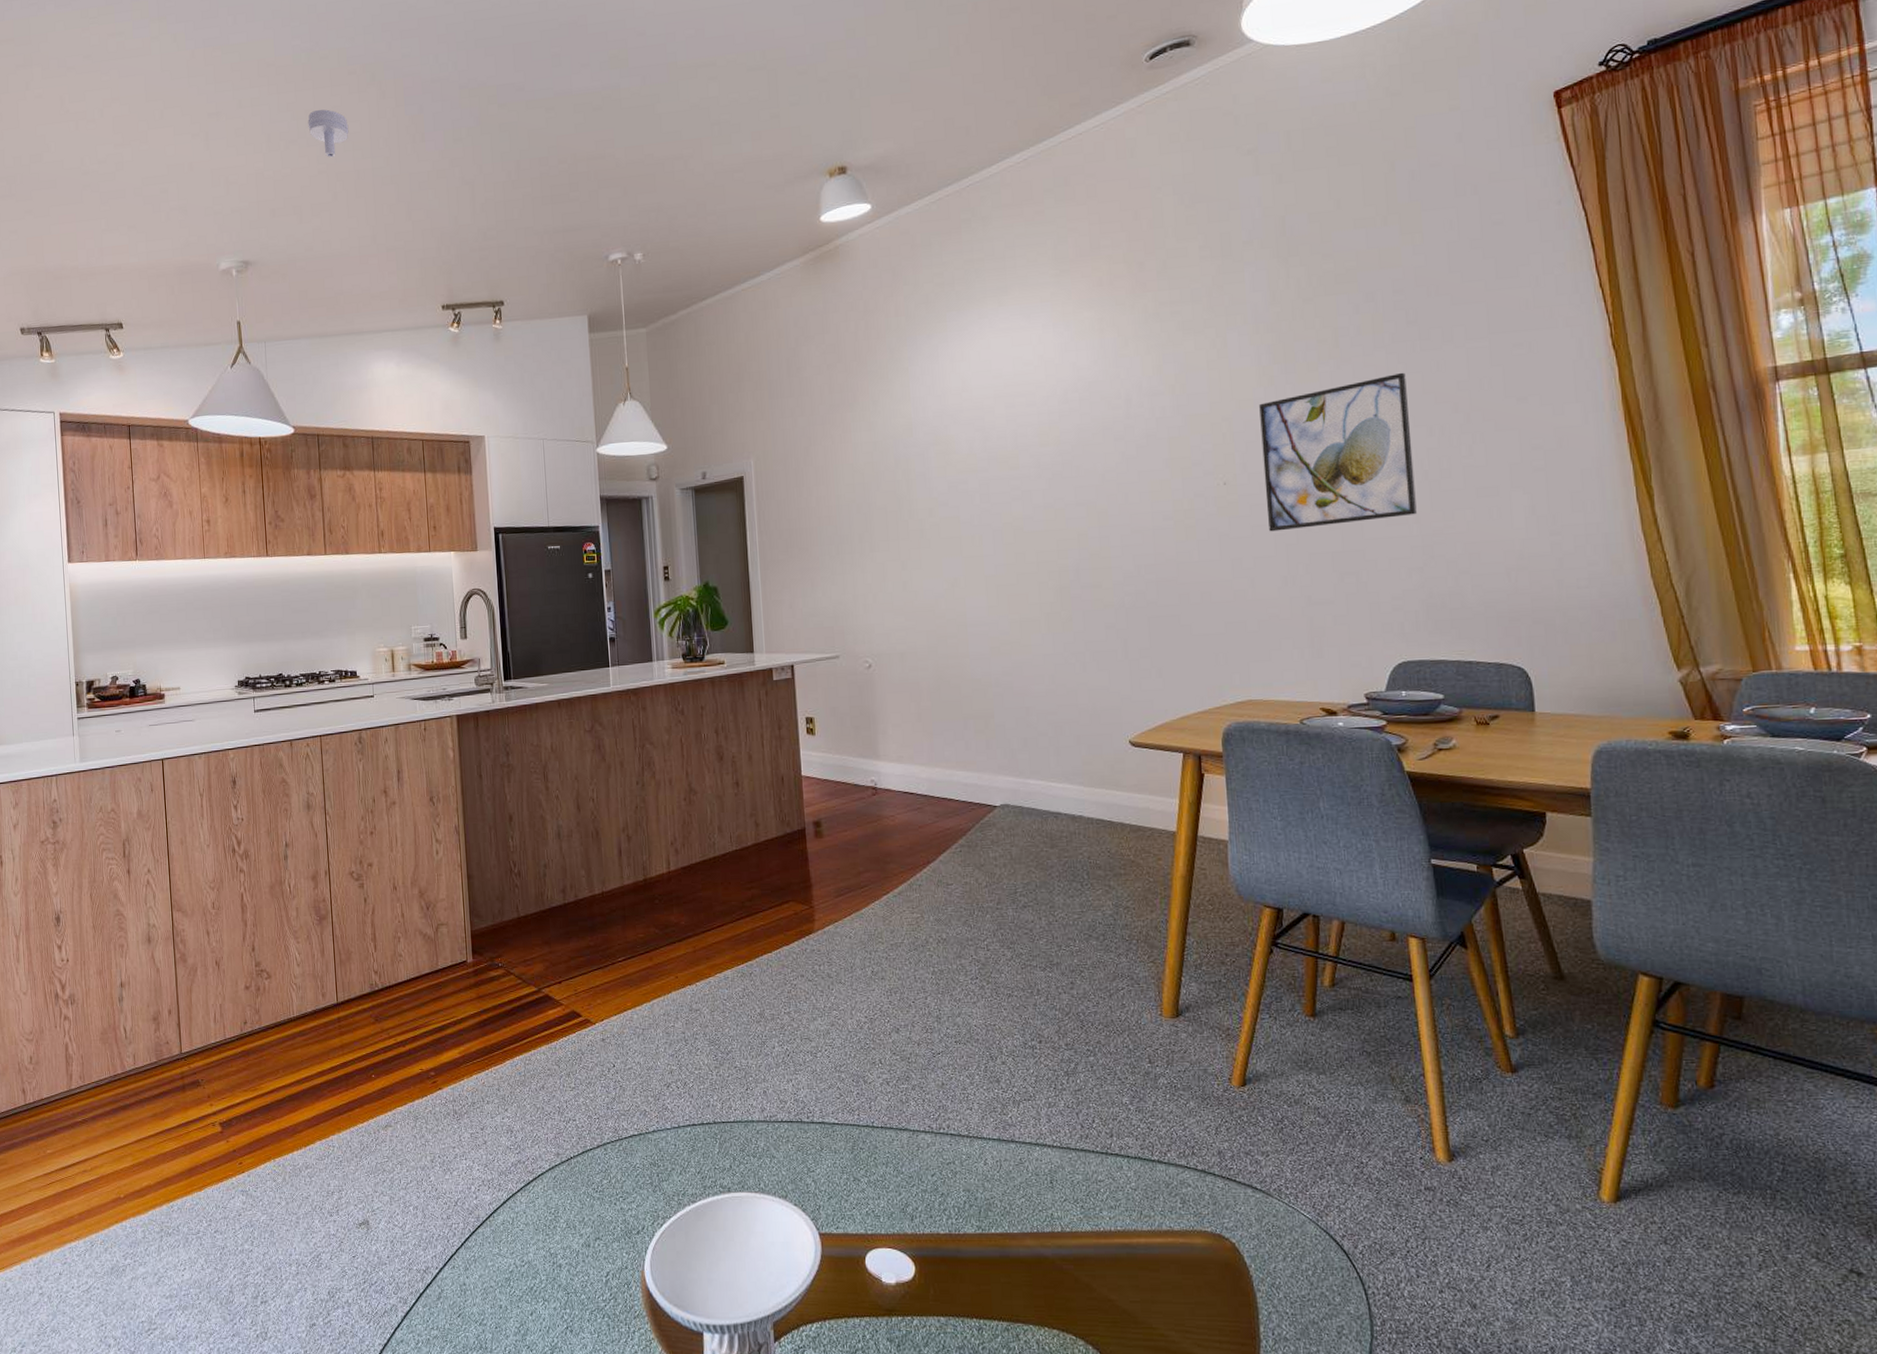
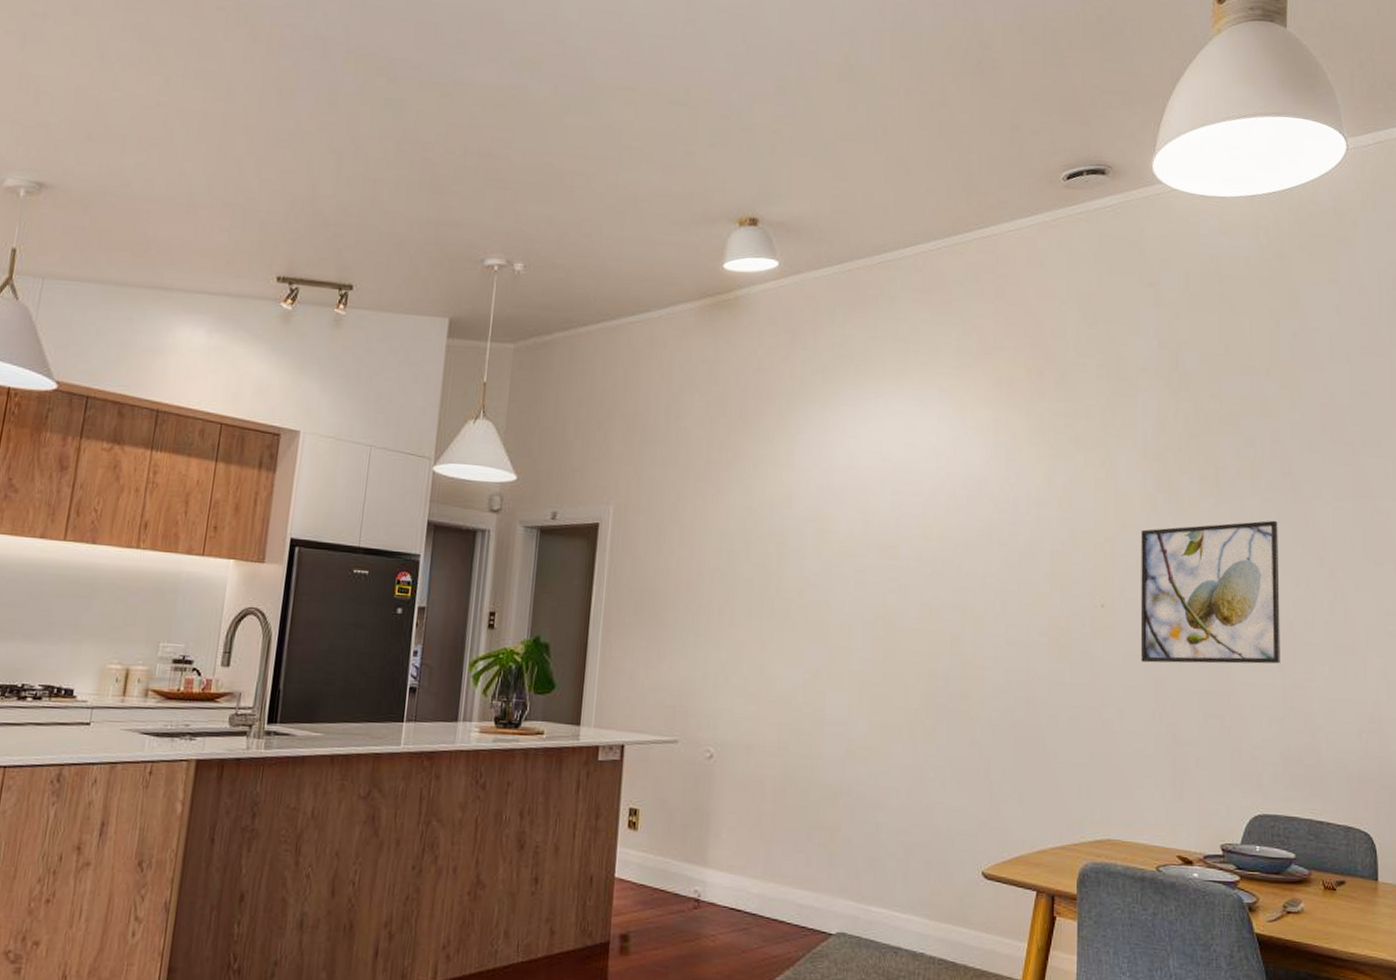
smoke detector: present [308,109,349,158] -> none [154,38,205,92]

